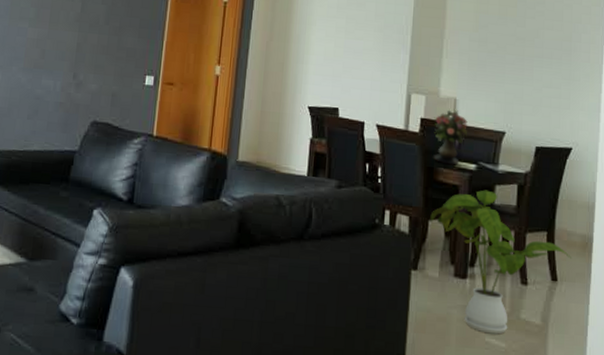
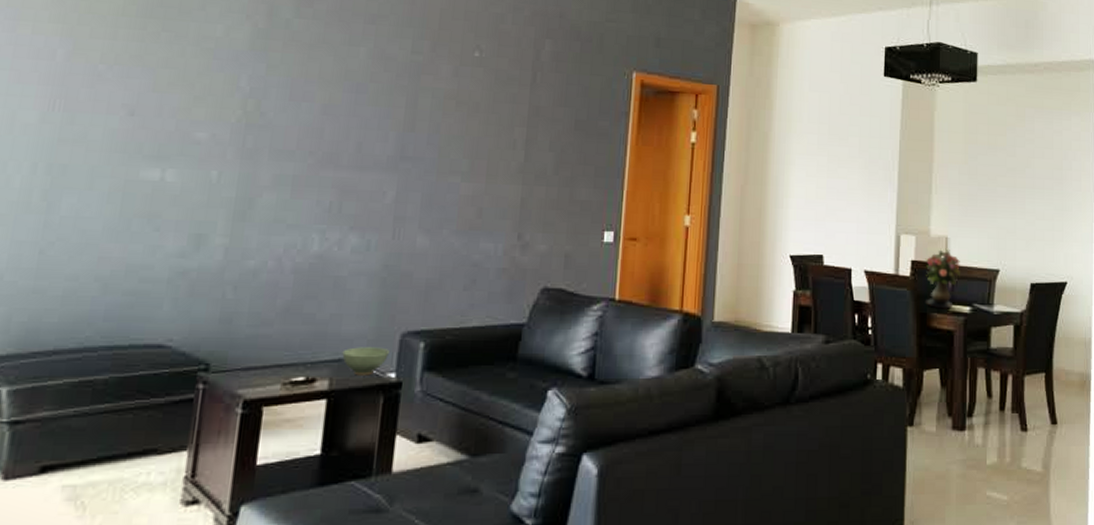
house plant: present [430,190,571,335] -> none [925,333,1070,487]

